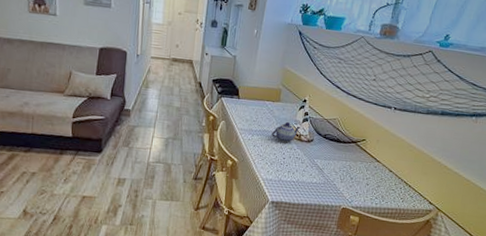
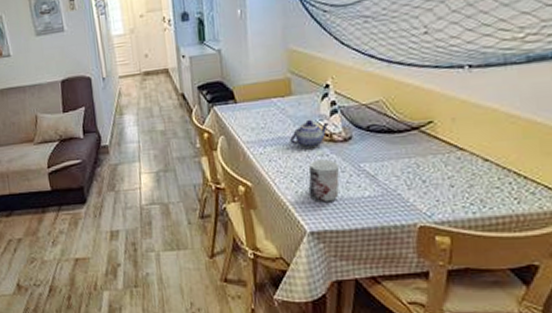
mug: none [276,151,301,182] -> present [308,159,340,202]

